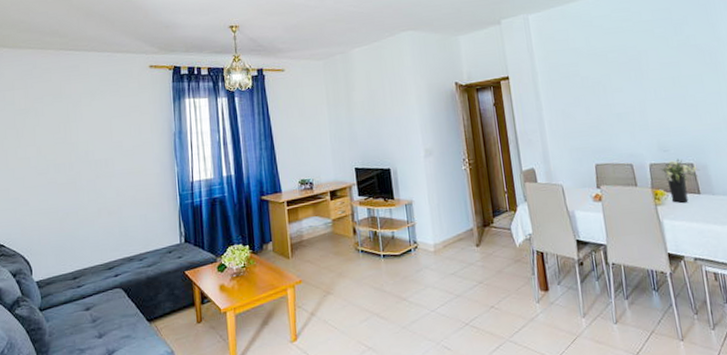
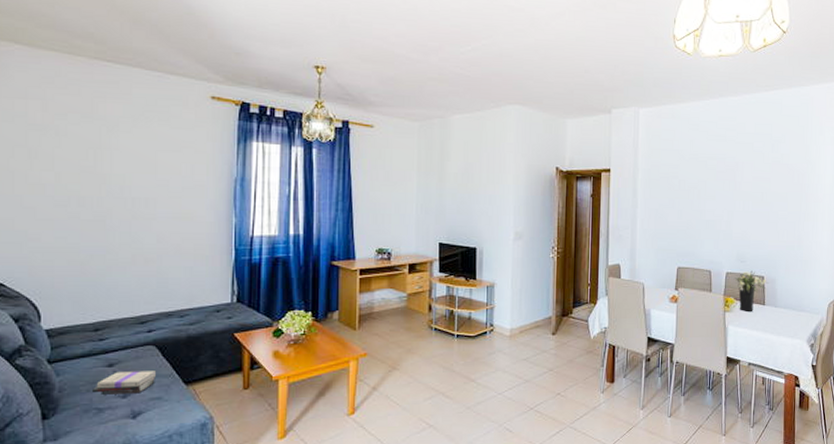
books: none [75,311,124,336] -> present [93,371,156,395]

